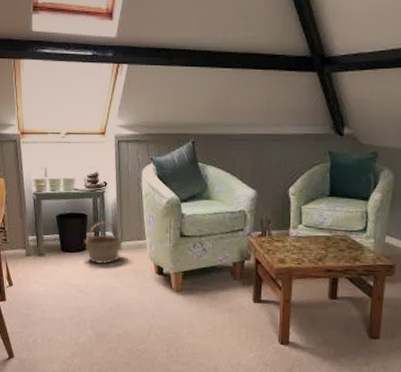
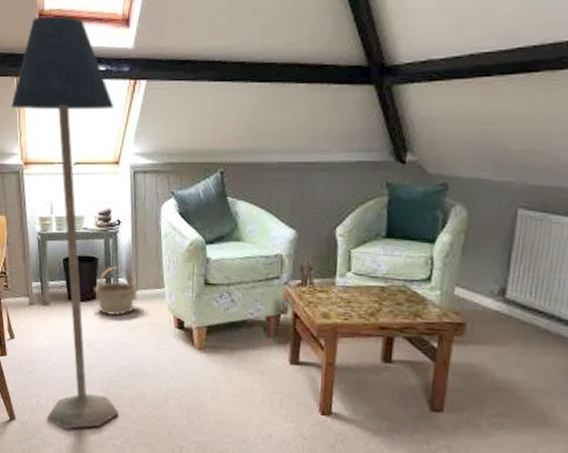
floor lamp: none [9,8,107,364] -> present [11,15,119,429]

